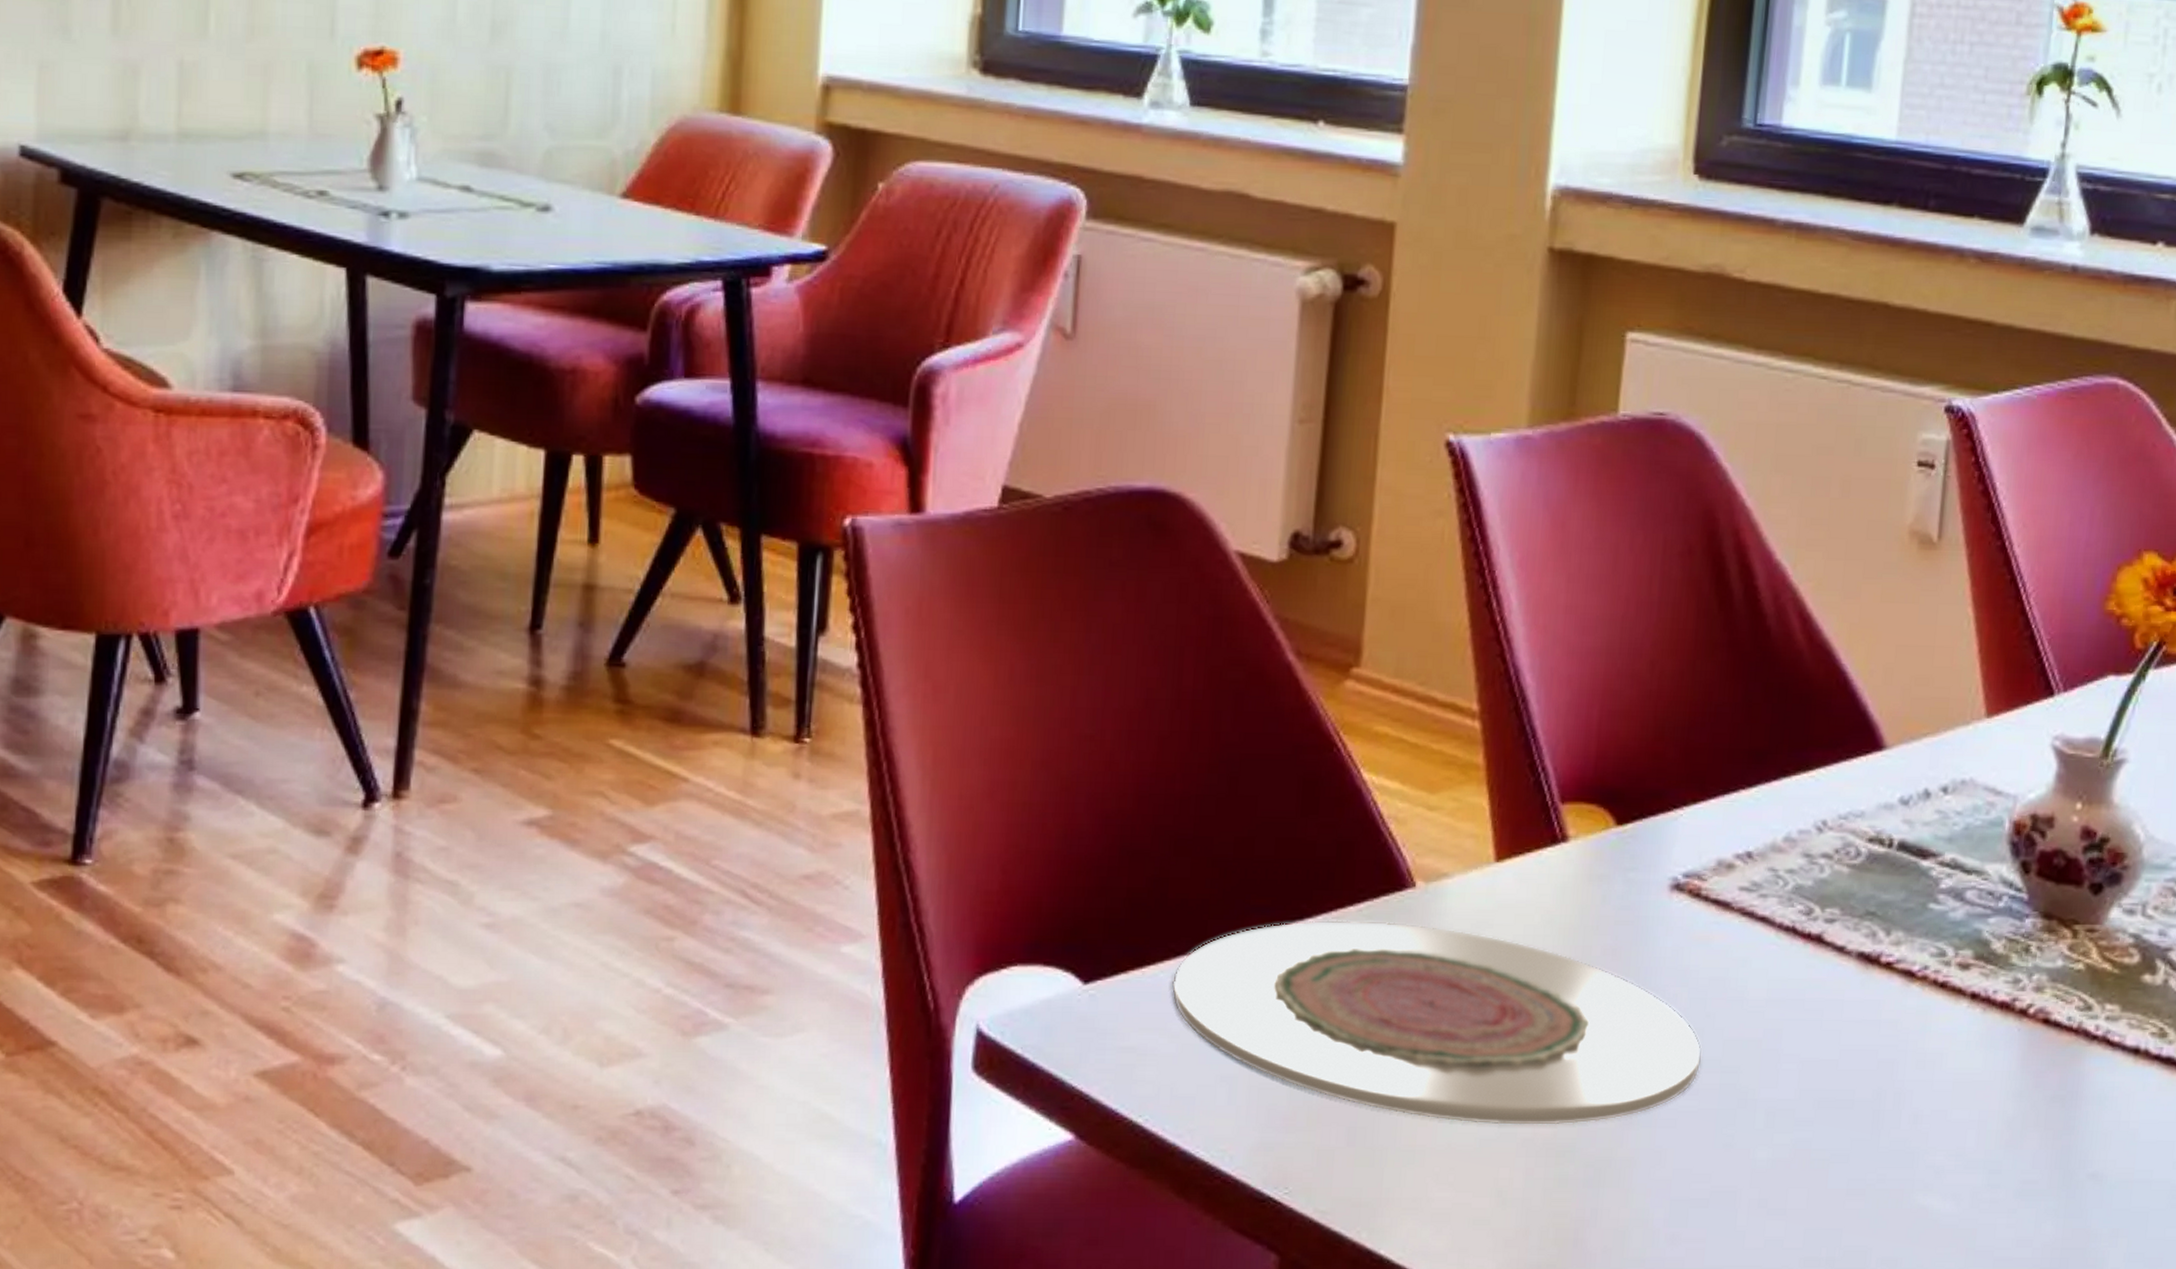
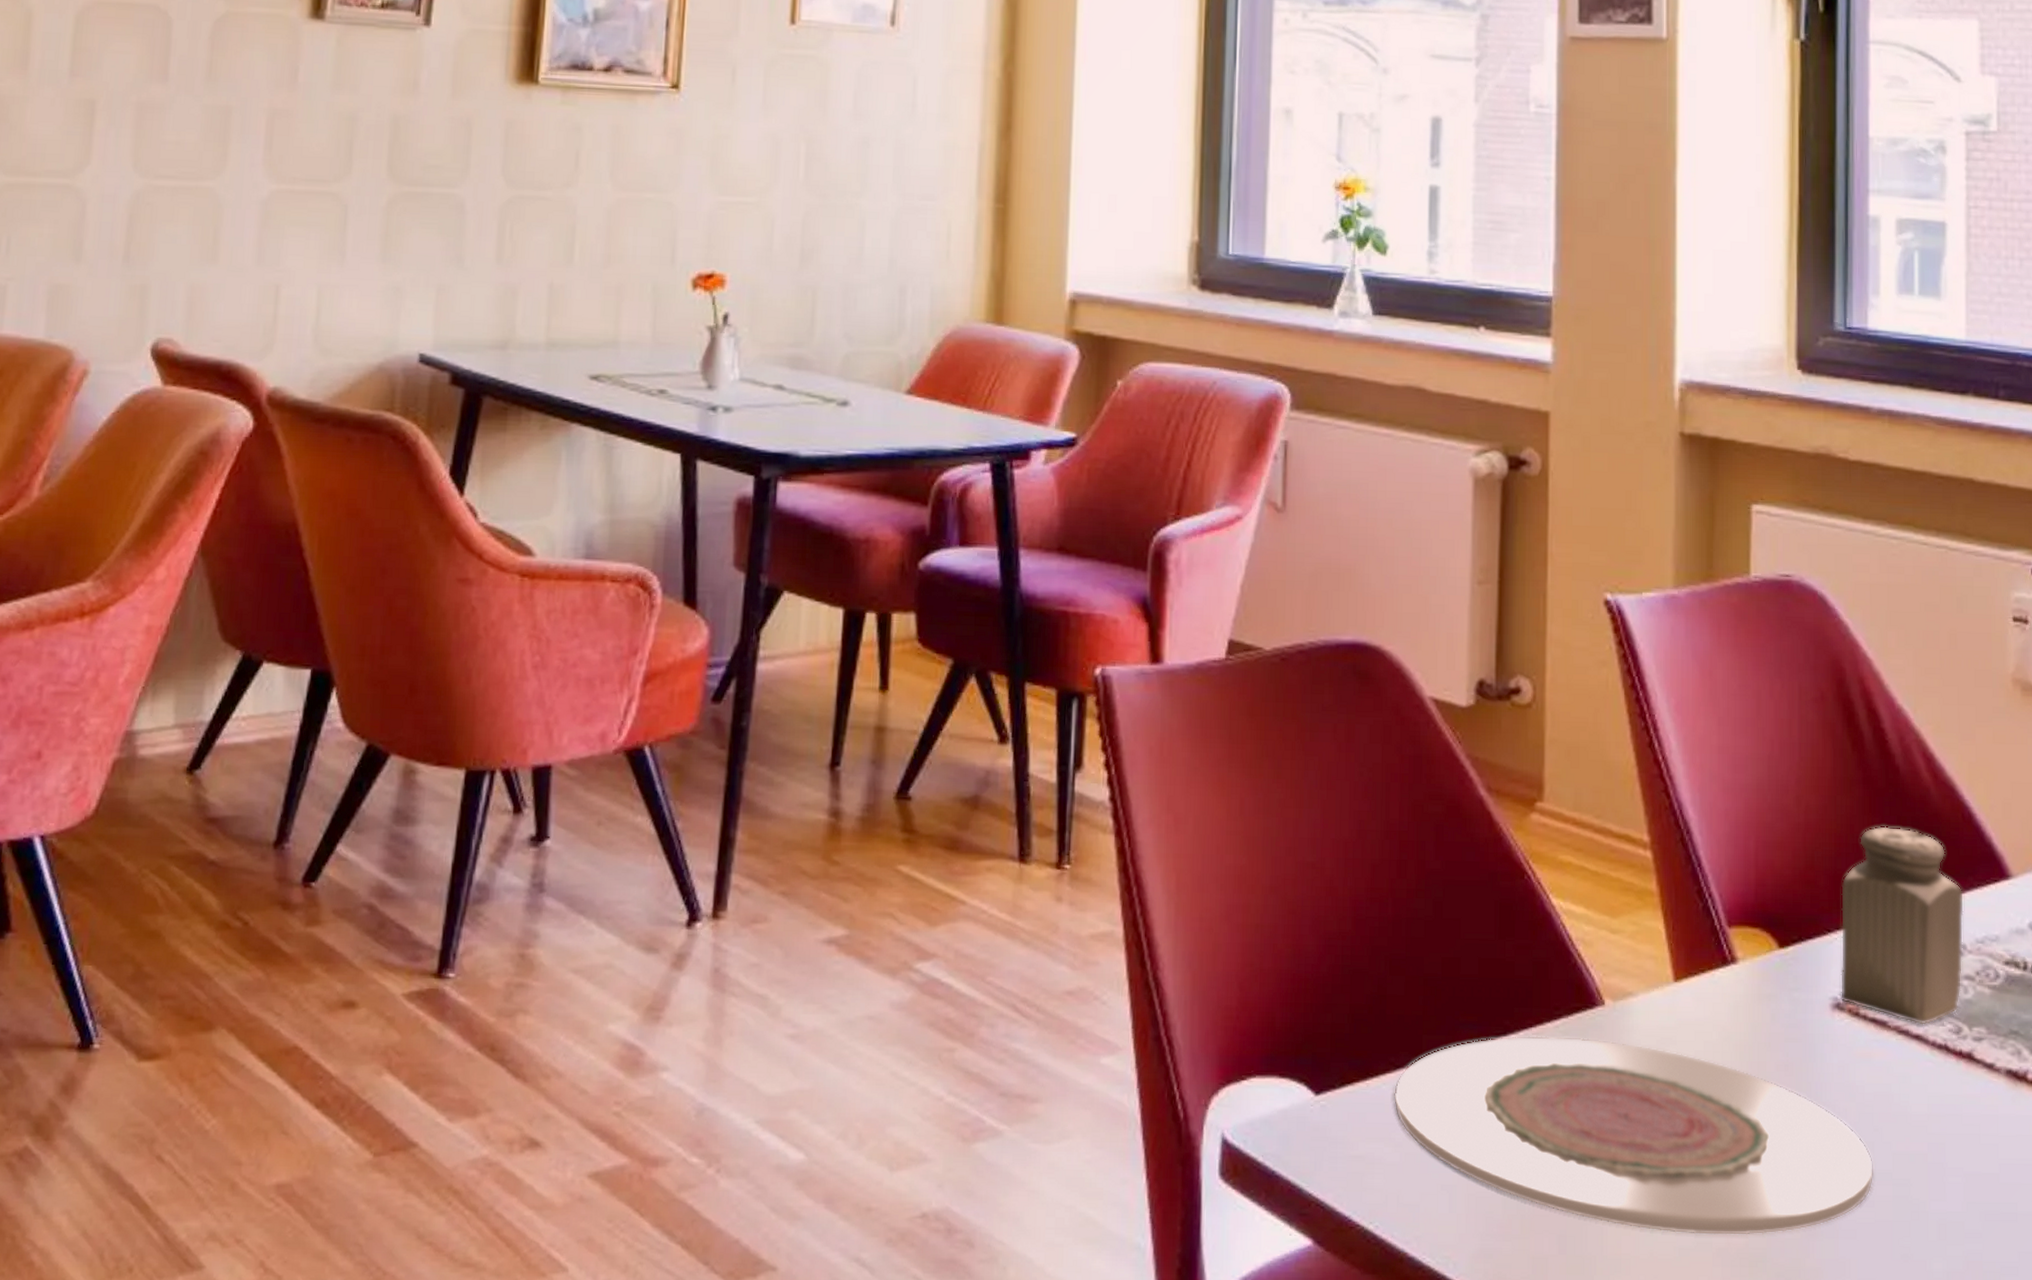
salt shaker: none [1681,693,1831,906] -> present [1840,826,1965,1025]

